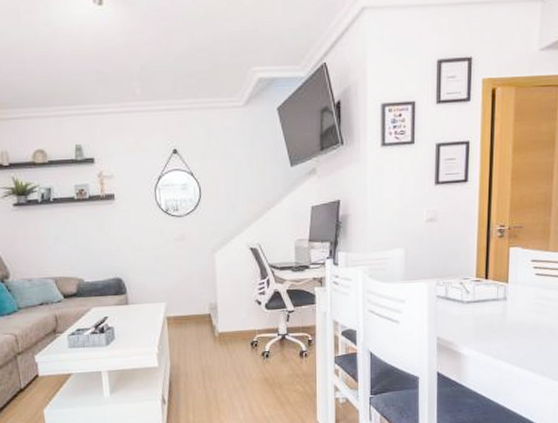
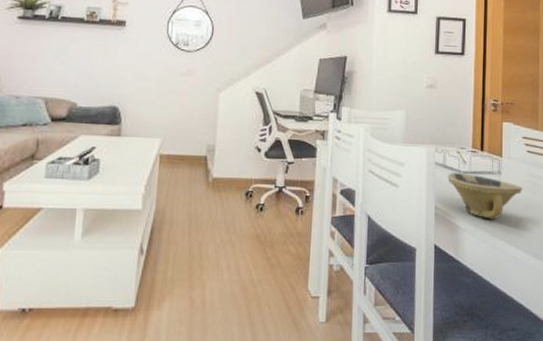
bowl: none [450,303,530,344] -> present [447,173,523,220]

